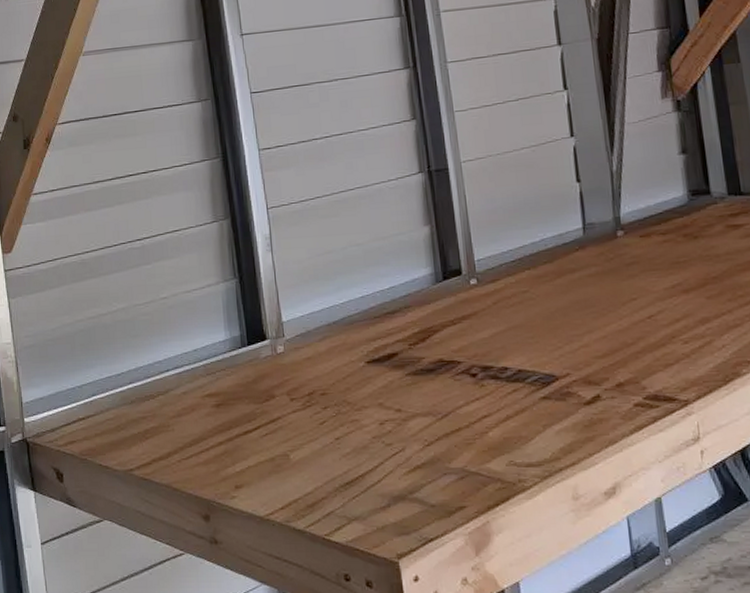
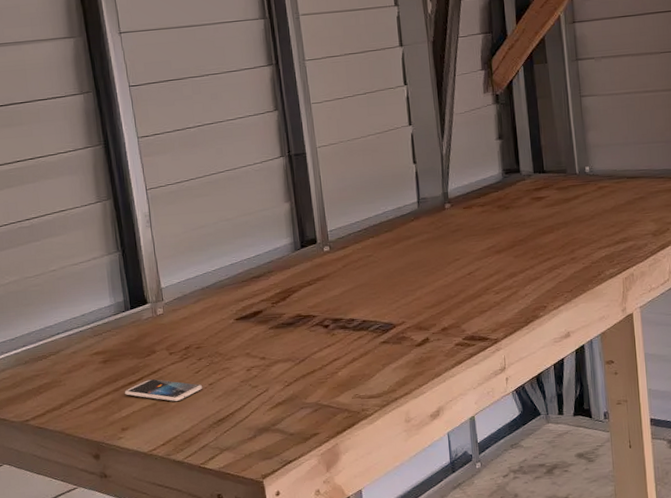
smartphone: none [239,429,327,457] -> present [124,379,202,401]

